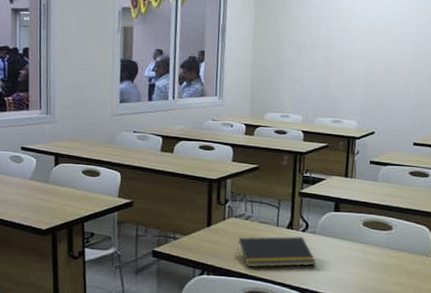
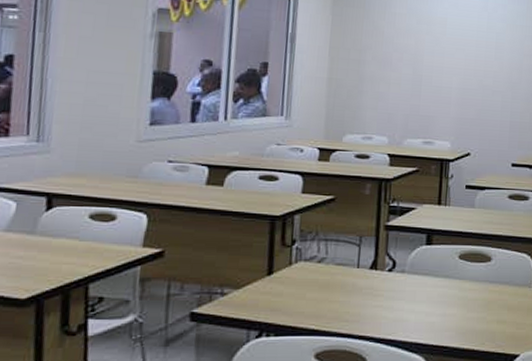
notepad: present [236,236,316,268] -> none [306,278,405,321]

